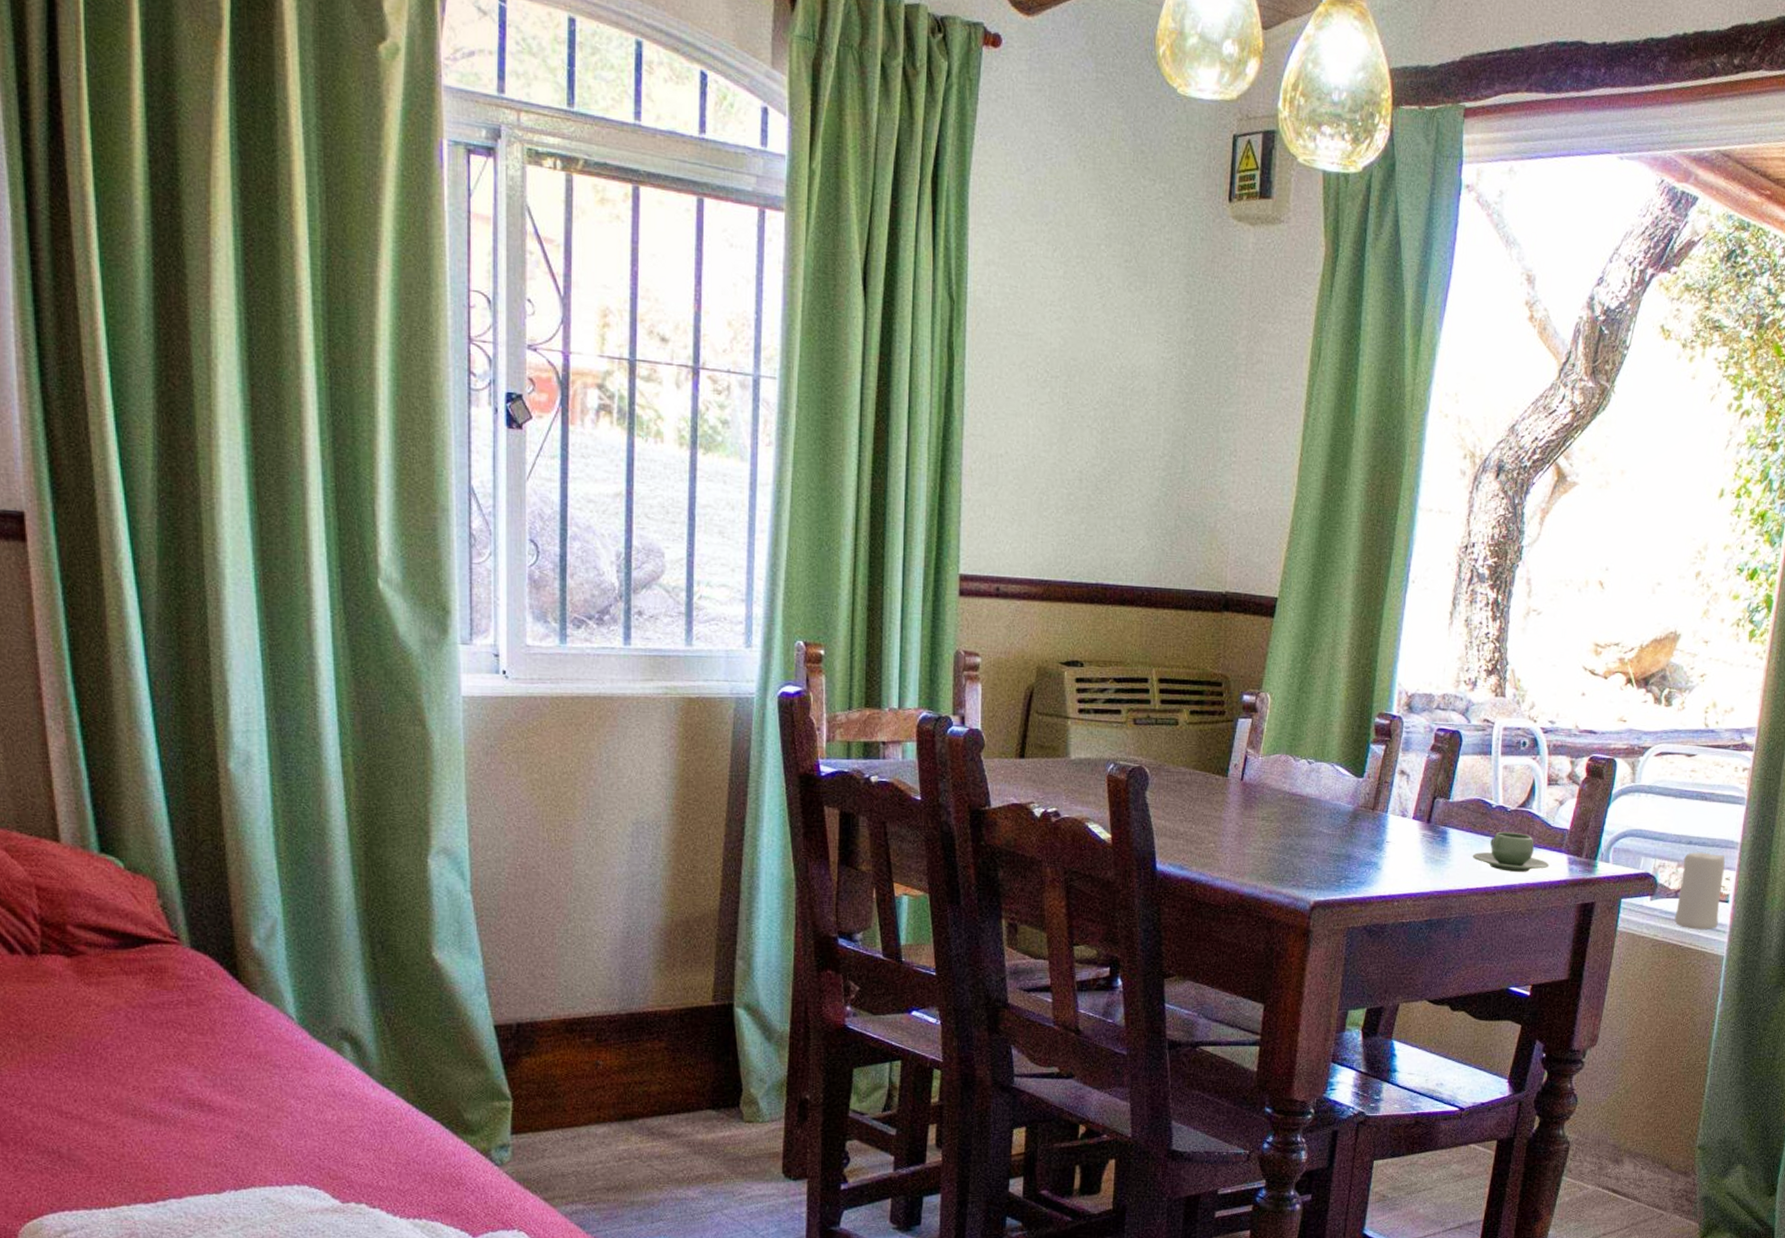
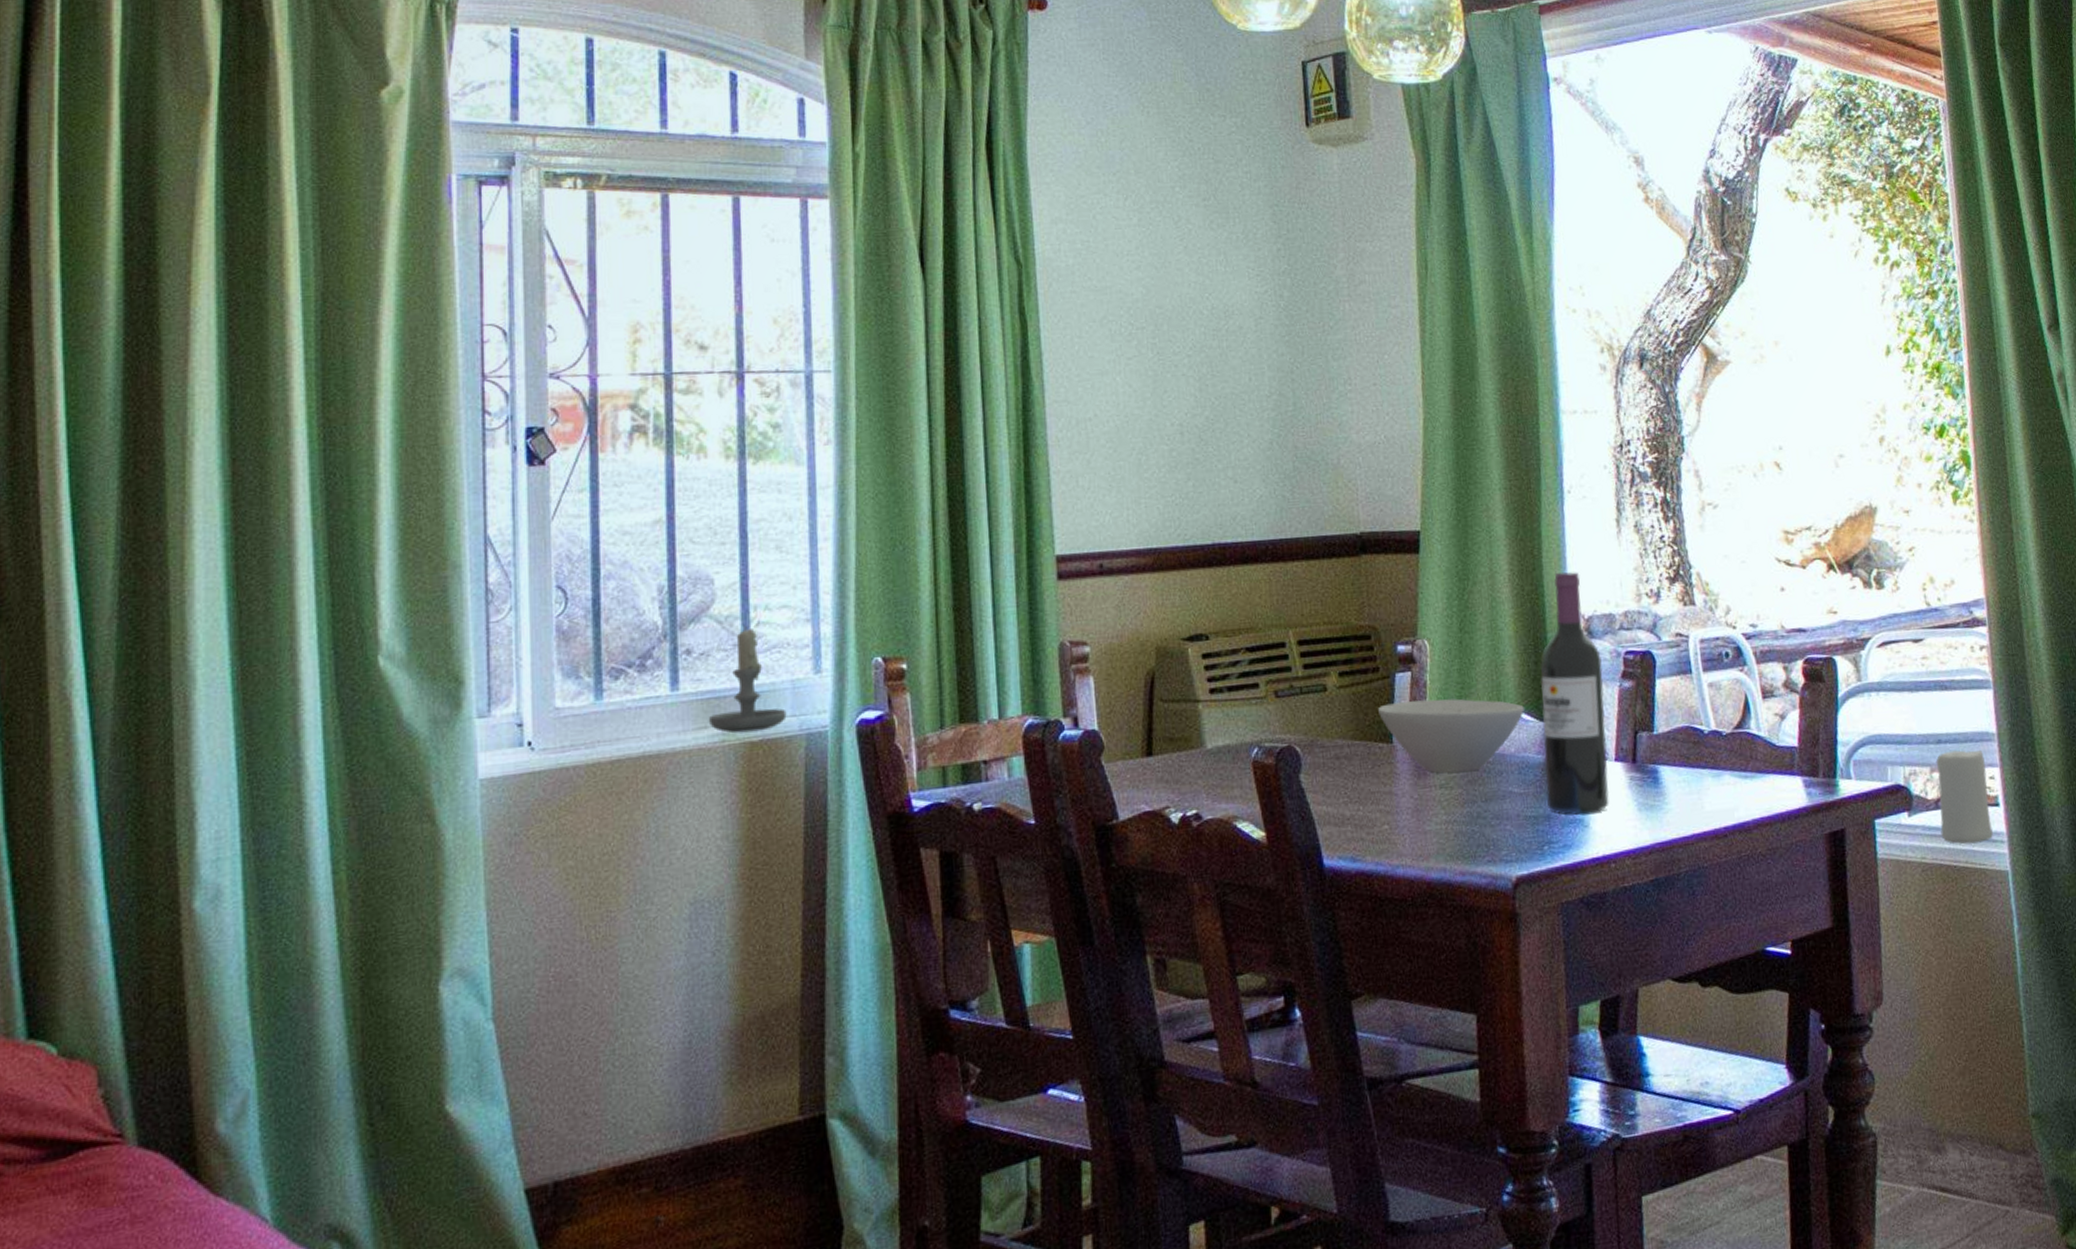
candle: none [654,598,720,690] -> present [708,626,787,734]
bowl: none [1219,743,1343,810] -> present [1378,698,1524,774]
wine bottle: none [1349,652,1416,858] -> present [1540,572,1610,814]
teacup: present [1472,831,1550,872] -> none [1691,759,1784,807]

